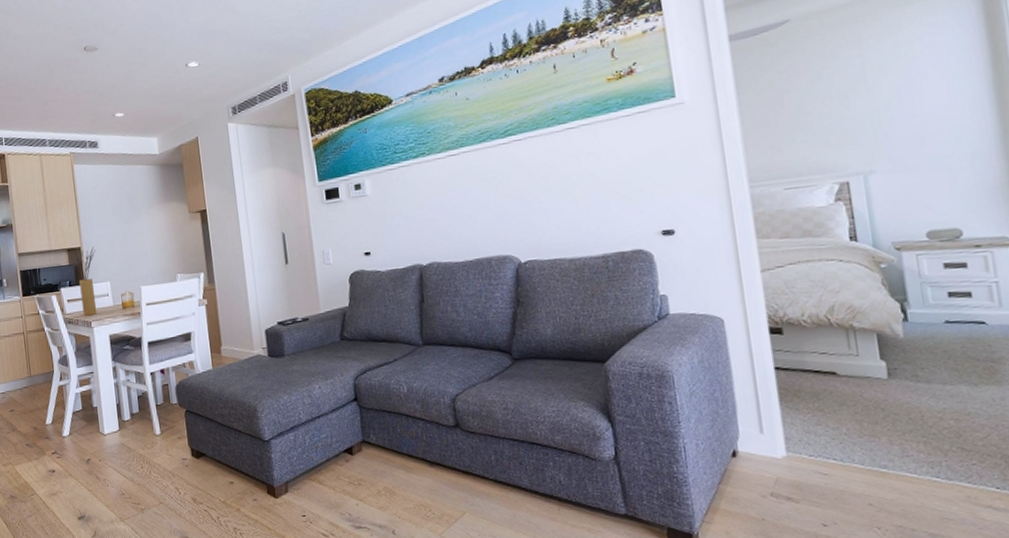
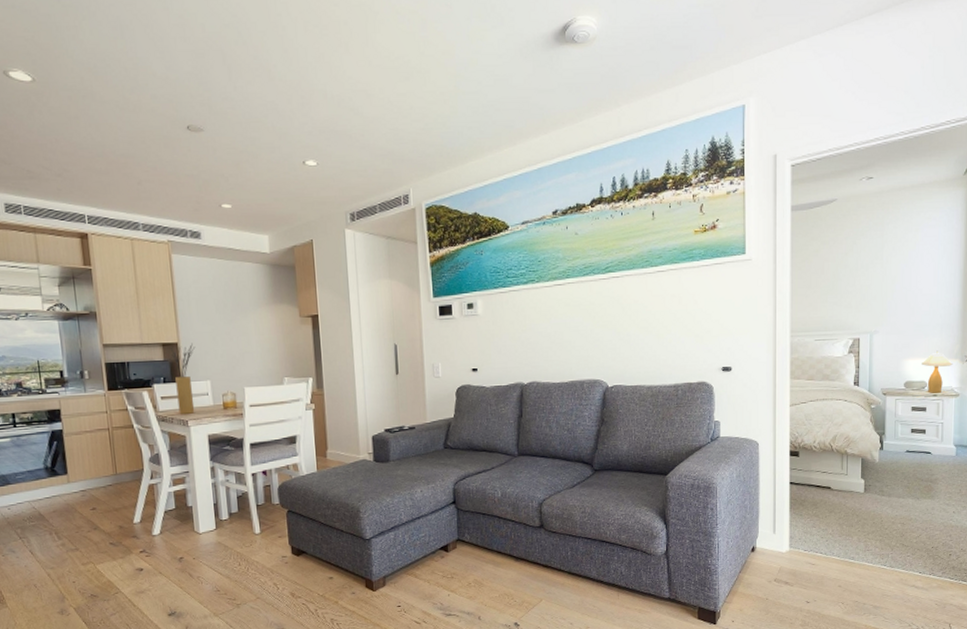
table lamp: none [949,188,1000,245] -> present [921,350,953,394]

